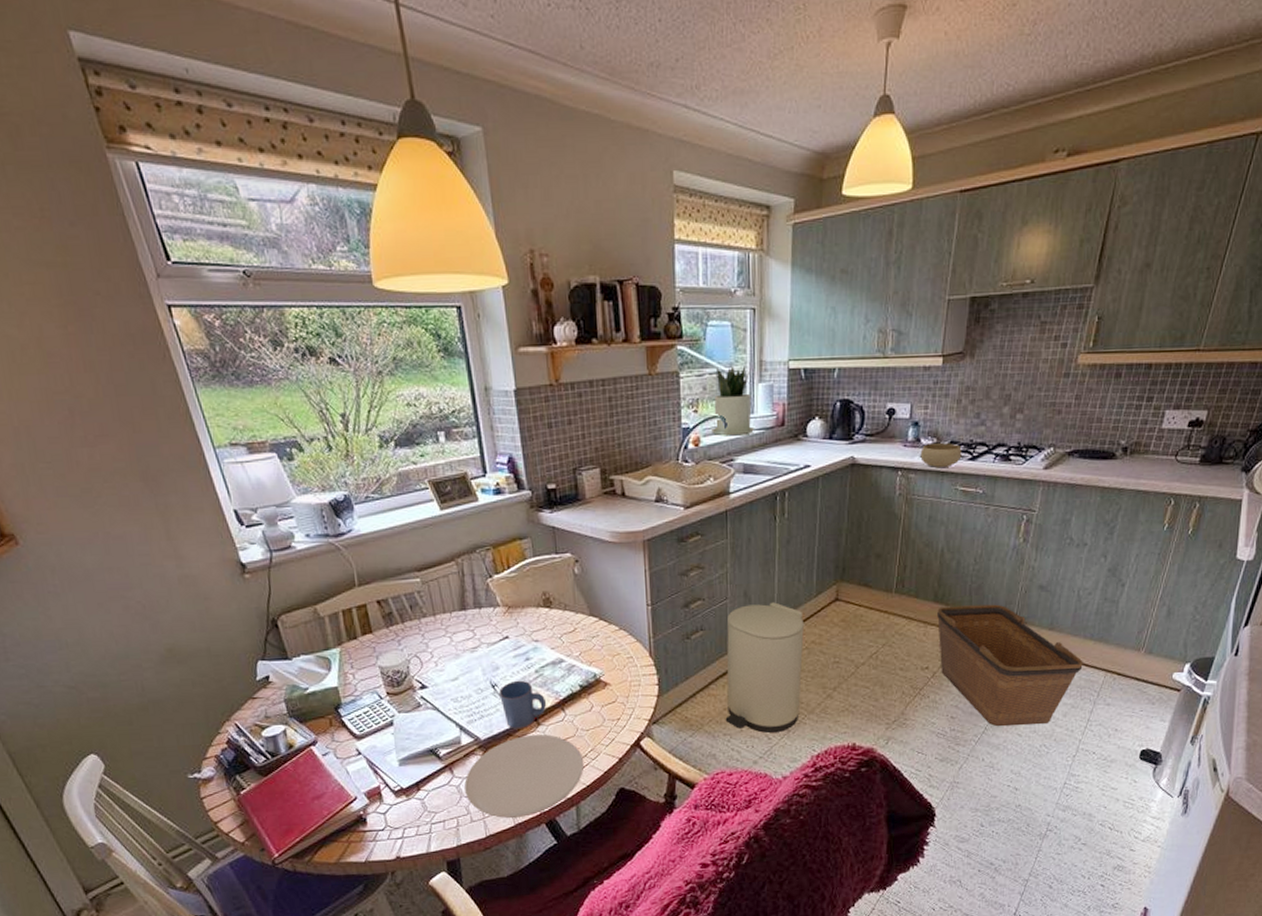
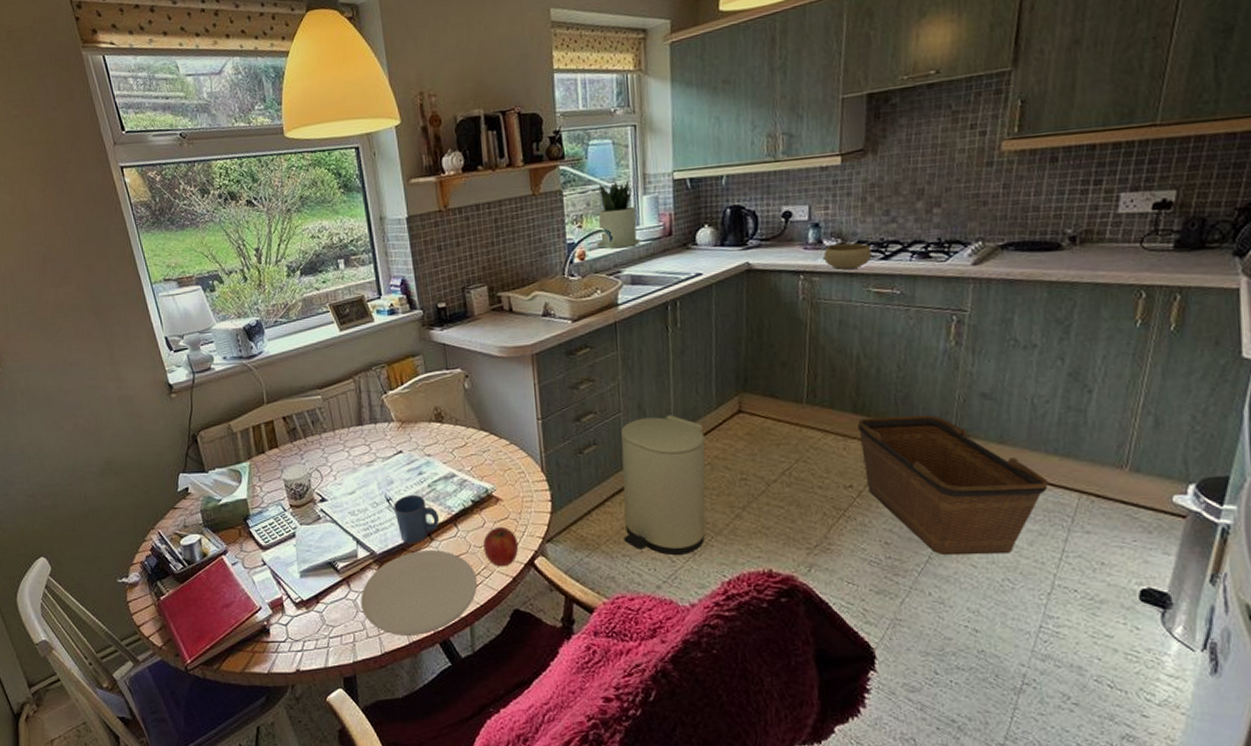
fruit: none [590,710,626,749] -> present [483,526,519,567]

